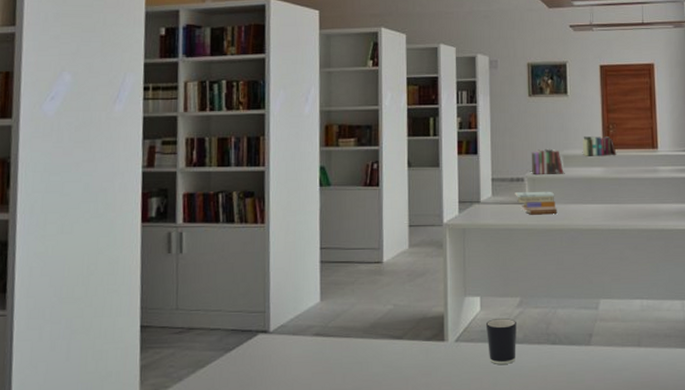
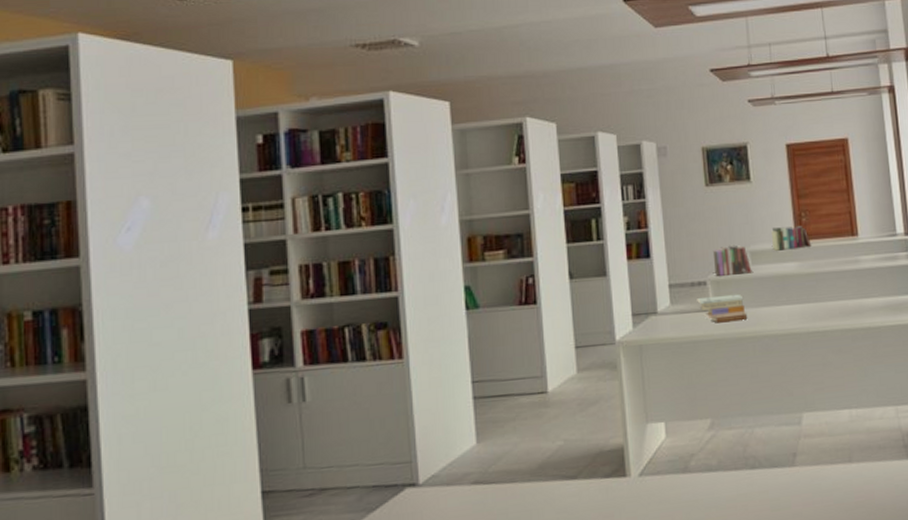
mug: present [485,318,516,364] -> none [673,444,711,498]

